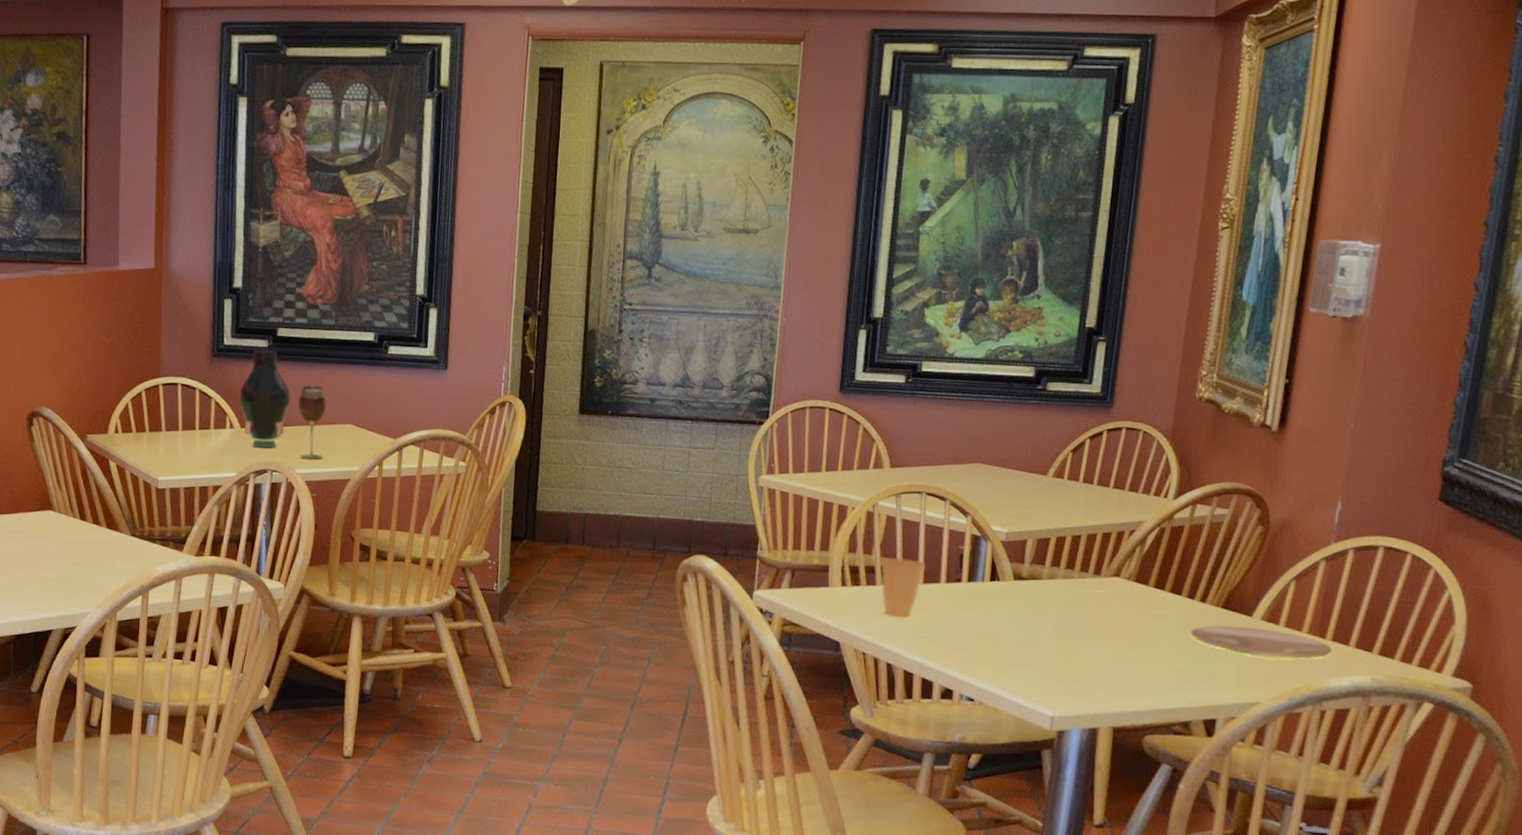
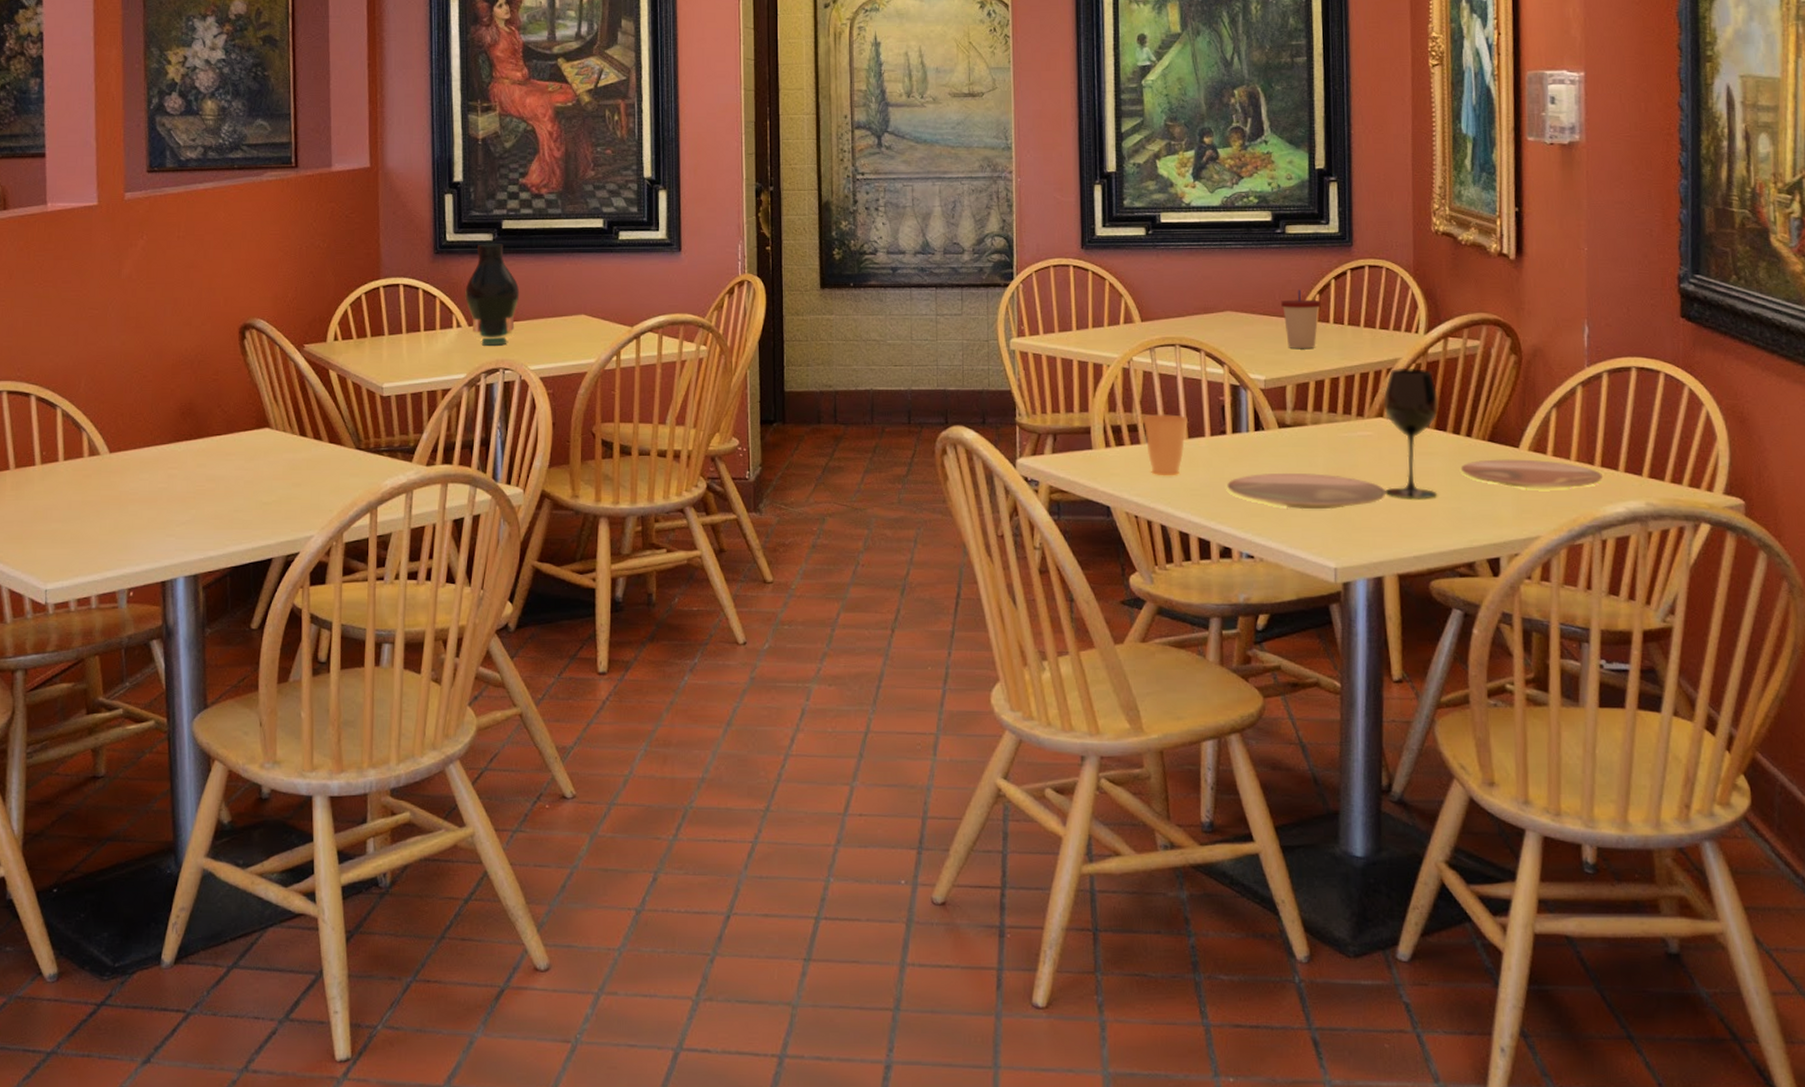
wineglass: present [297,385,327,460] -> none [527,277,558,355]
plate: none [956,622,1113,662] -> present [1227,473,1386,510]
cup: none [1032,447,1073,505] -> present [1281,290,1321,348]
wineglass: none [1111,530,1178,659] -> present [1383,367,1440,499]

